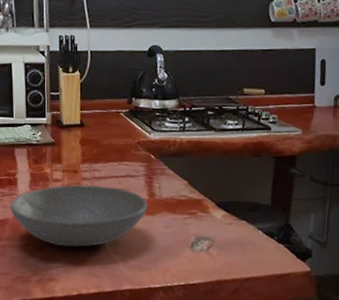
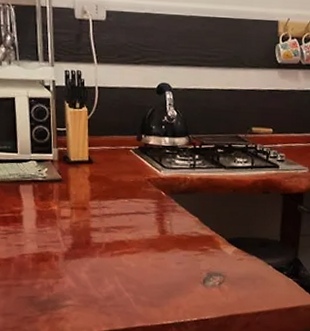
bowl: present [9,184,147,248] -> none [15,222,159,286]

